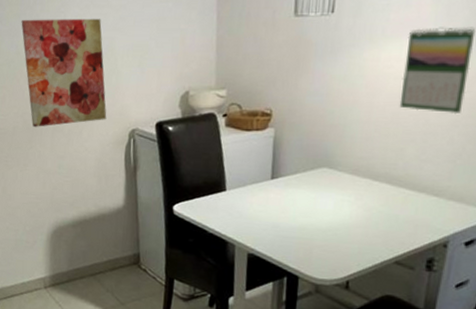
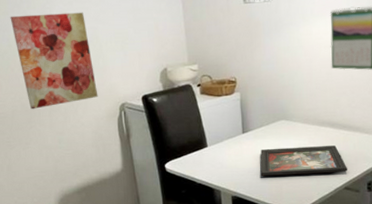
decorative tray: none [287,201,402,242] -> present [260,145,347,176]

